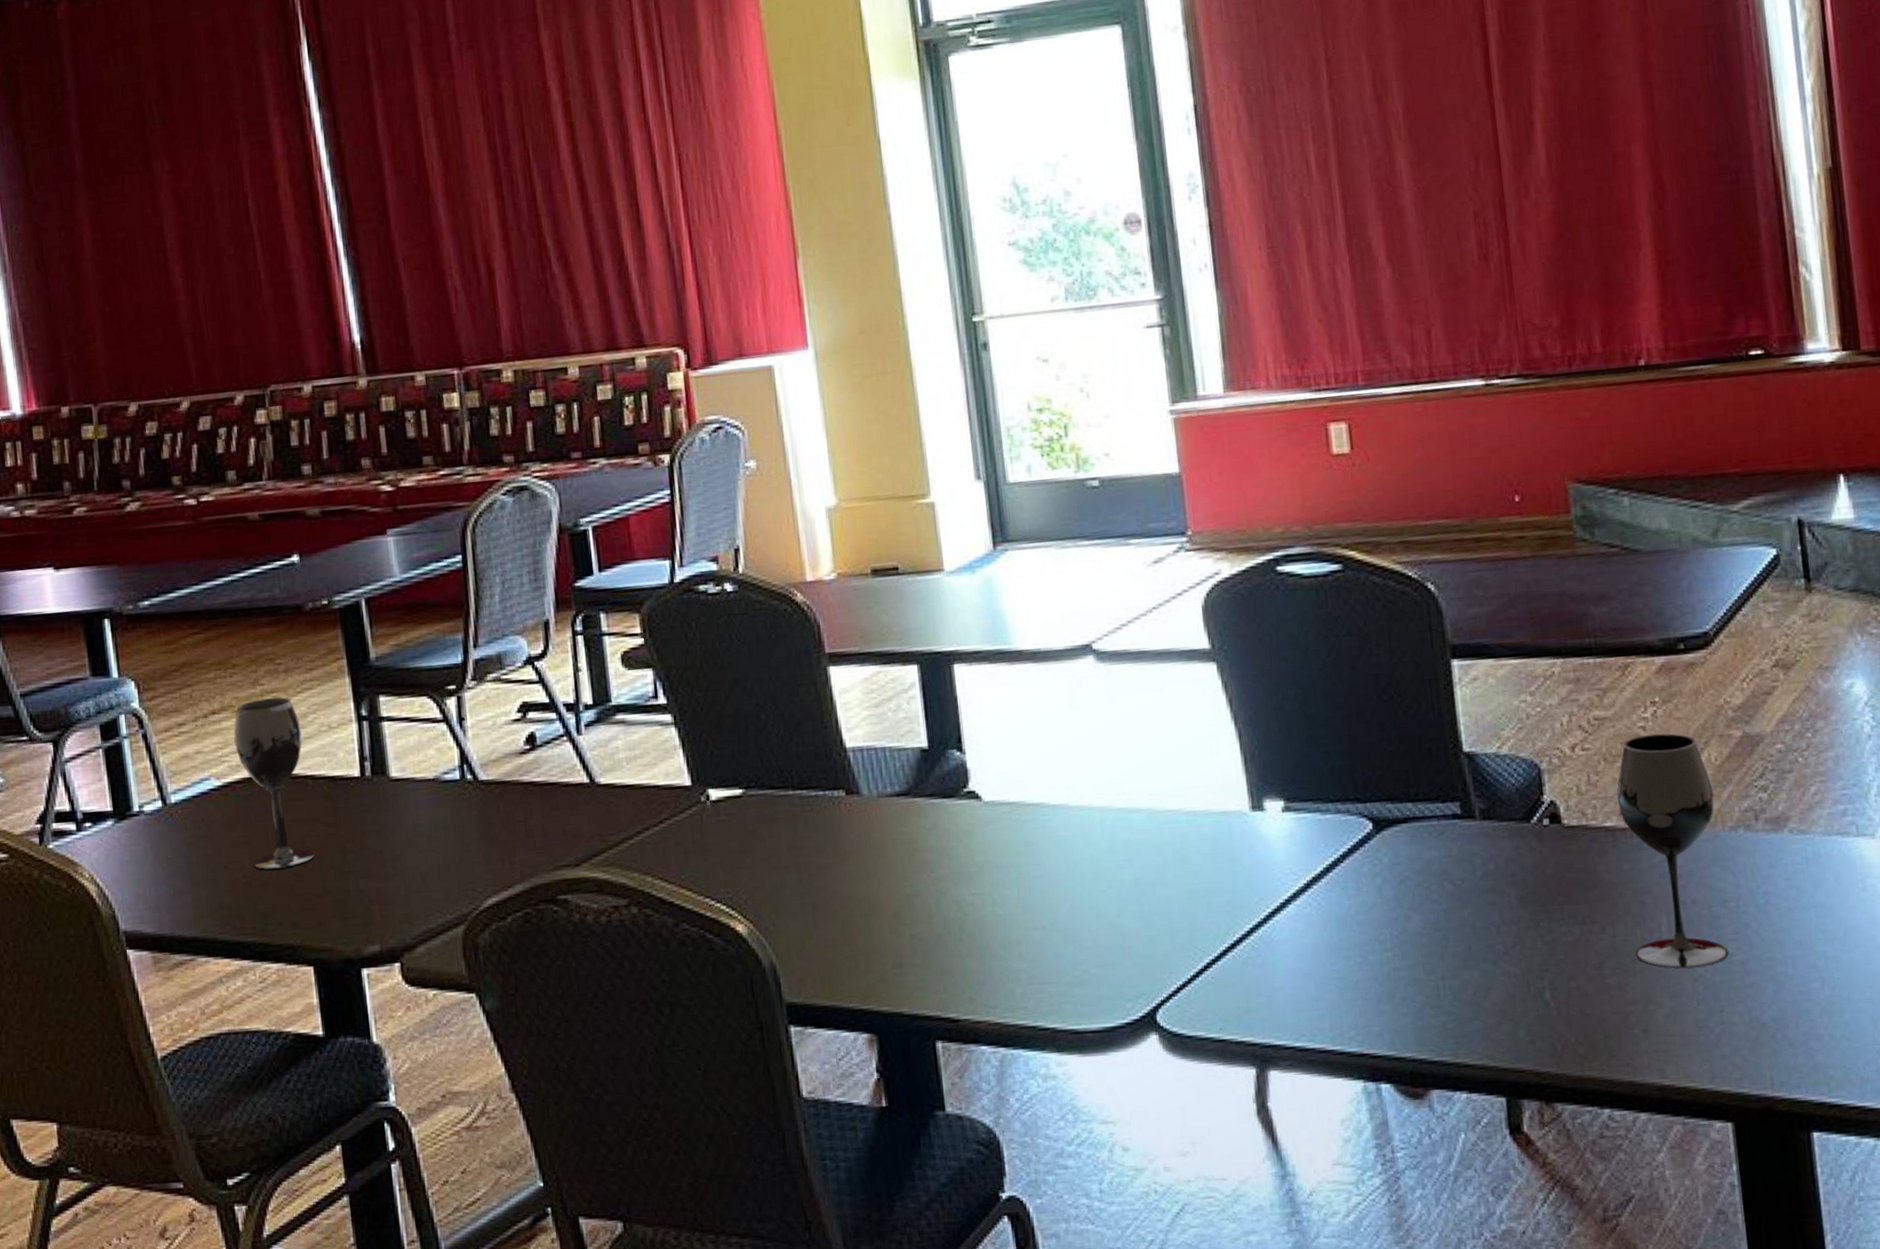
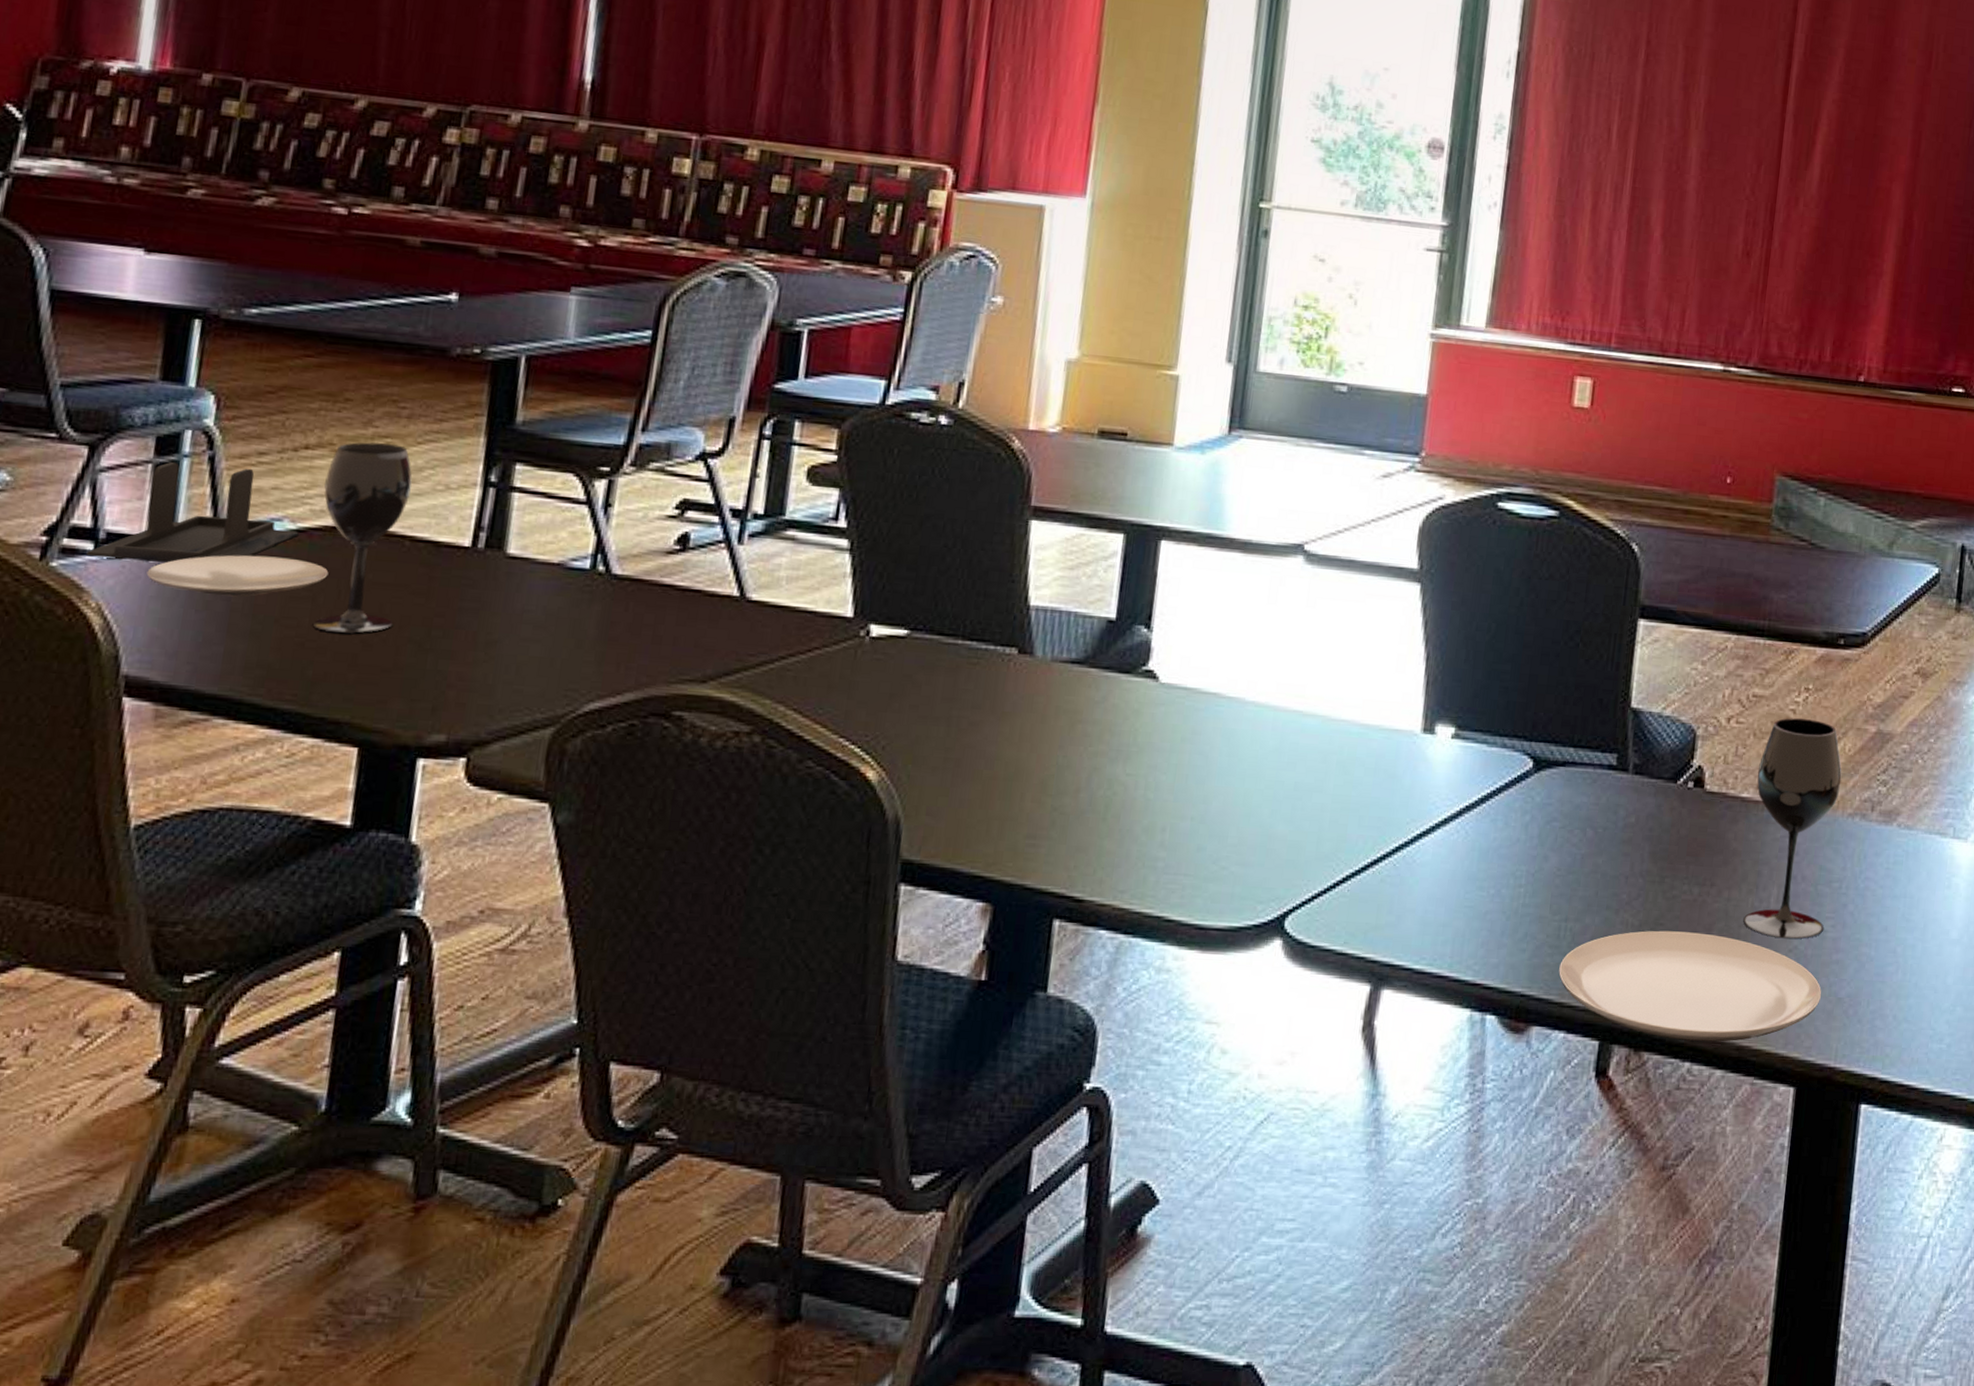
napkin holder: none [72,739,225,835] -> present [86,462,299,563]
plate: none [119,810,255,853] -> present [146,555,329,597]
plate: none [1446,973,1741,1087] -> present [1559,930,1821,1042]

